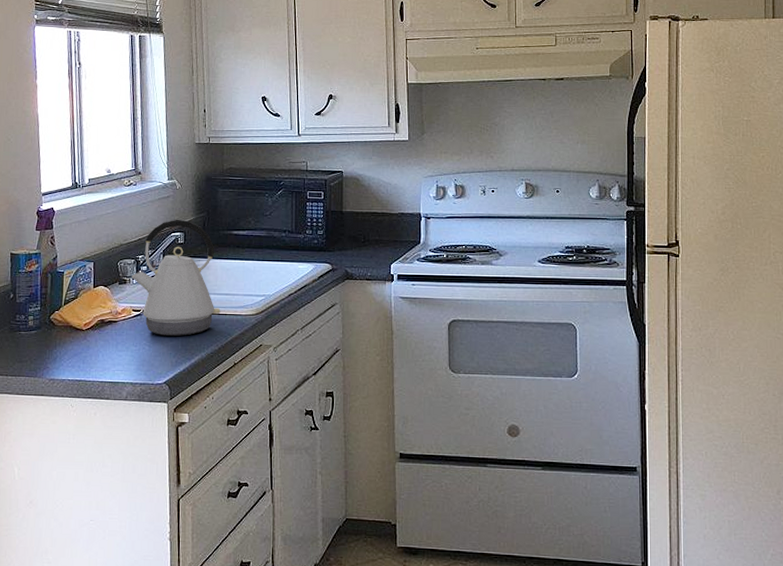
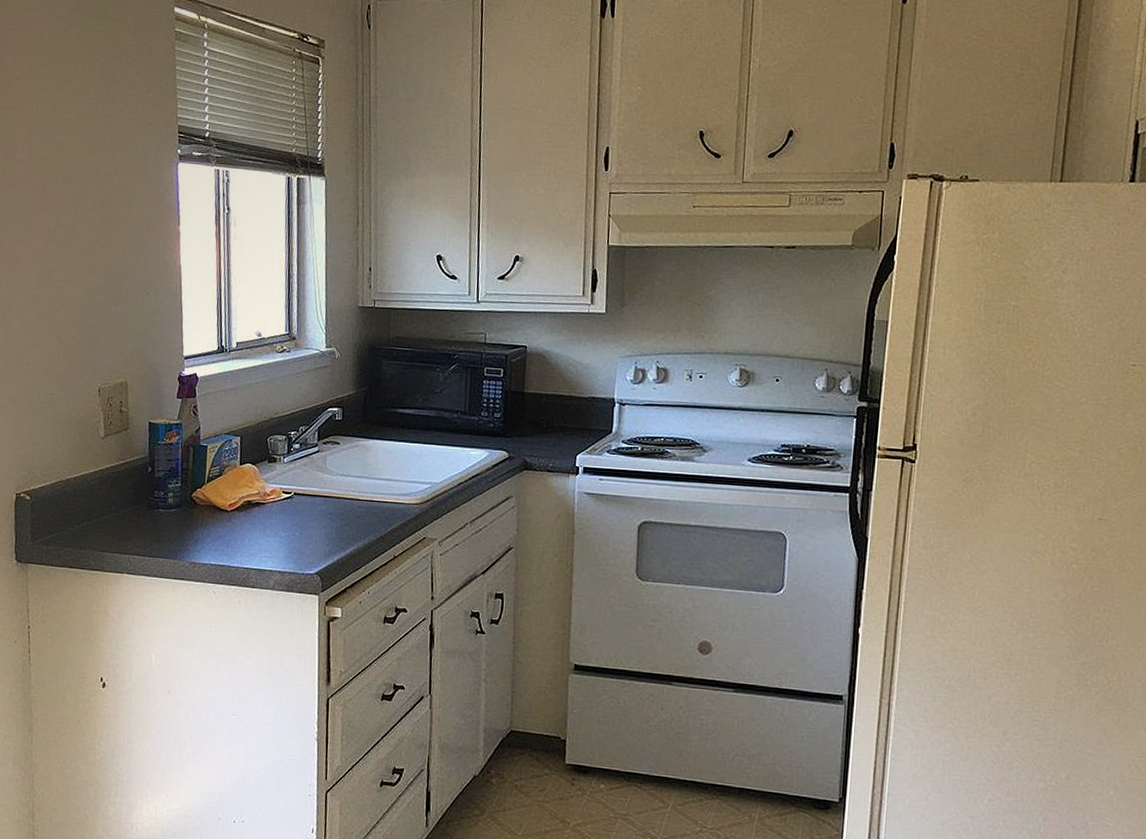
kettle: present [132,219,221,336] -> none [282,392,381,523]

